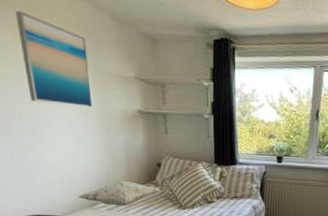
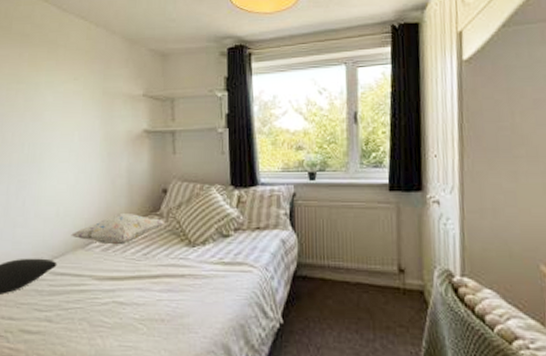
wall art: present [15,11,94,109] -> none [33,44,98,132]

